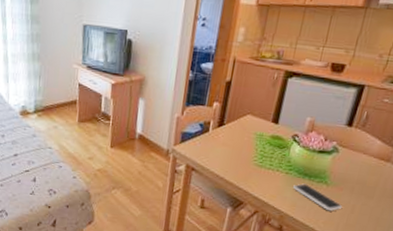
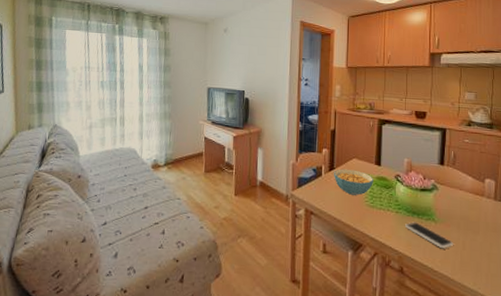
cereal bowl: none [222,125,267,154] -> present [333,169,373,195]

